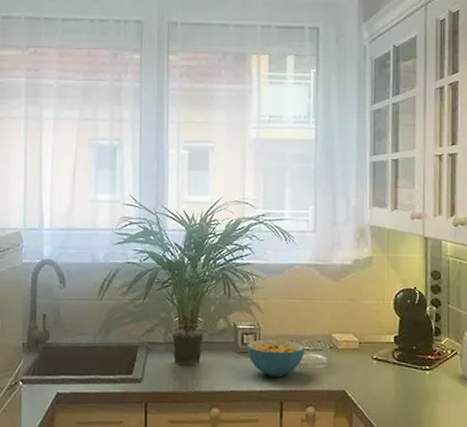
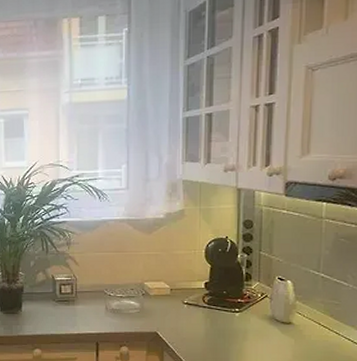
cereal bowl: present [246,339,306,377] -> none [64,289,119,322]

